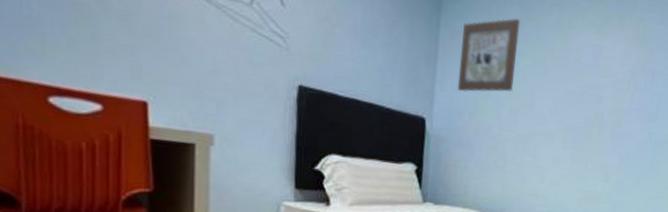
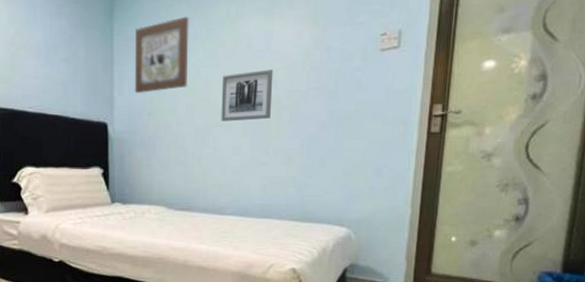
wall art: none [543,83,599,134] -> present [221,68,273,121]

